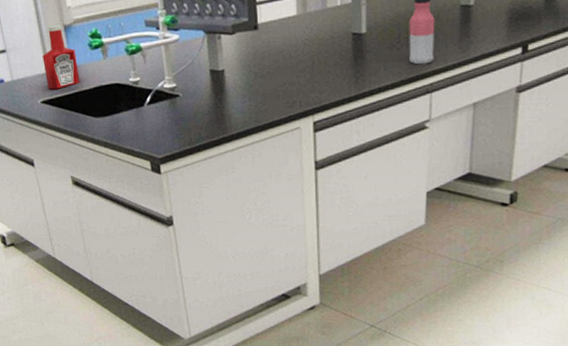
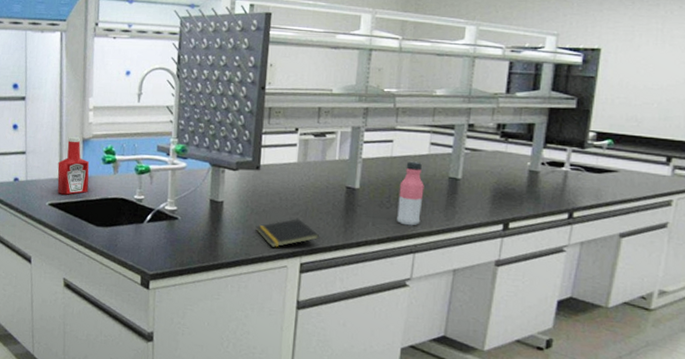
notepad: none [262,75,331,110] -> present [255,218,320,247]

